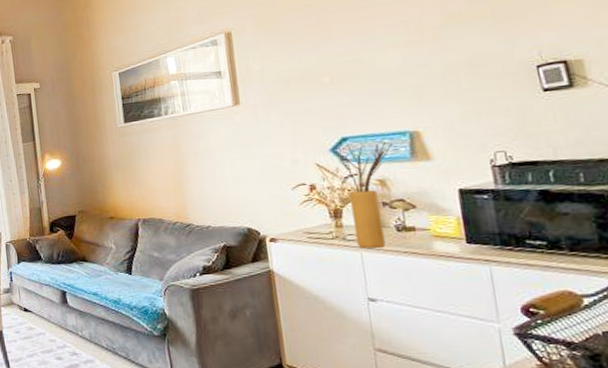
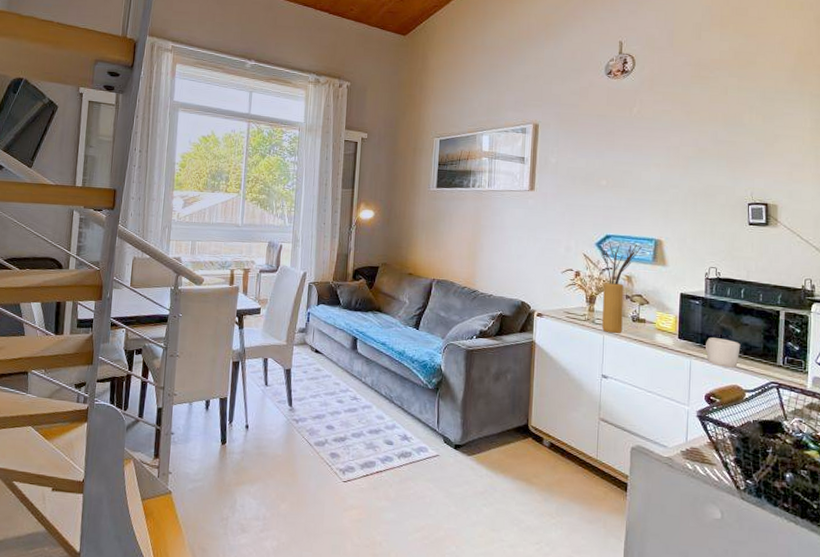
mug: none [508,235,564,270] -> present [706,337,741,368]

